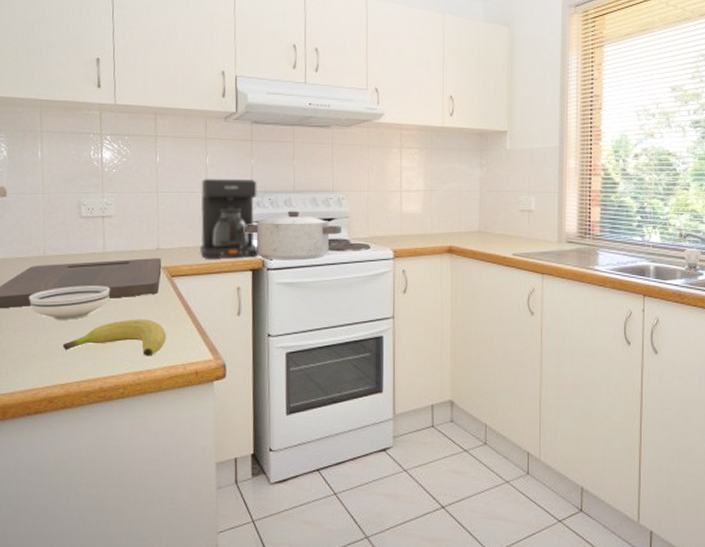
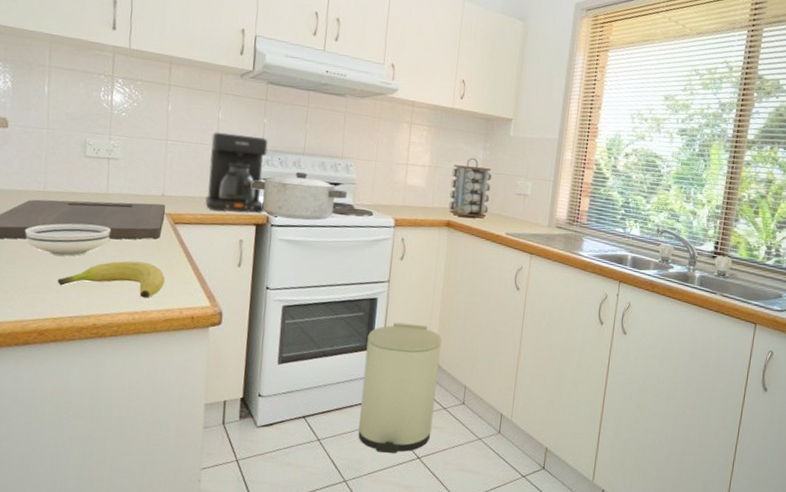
pedal bin: none [375,360,455,505] -> present [358,322,442,454]
spice rack: none [449,176,492,241] -> present [448,157,492,218]

